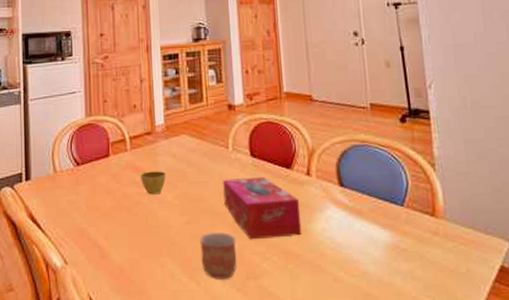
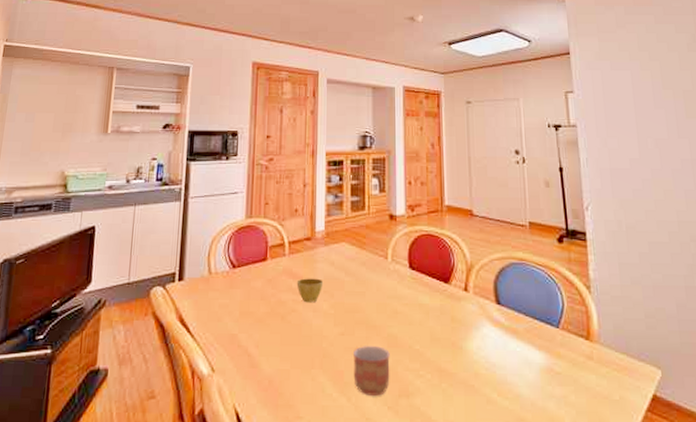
tissue box: present [223,176,302,240] -> none [380,289,457,356]

